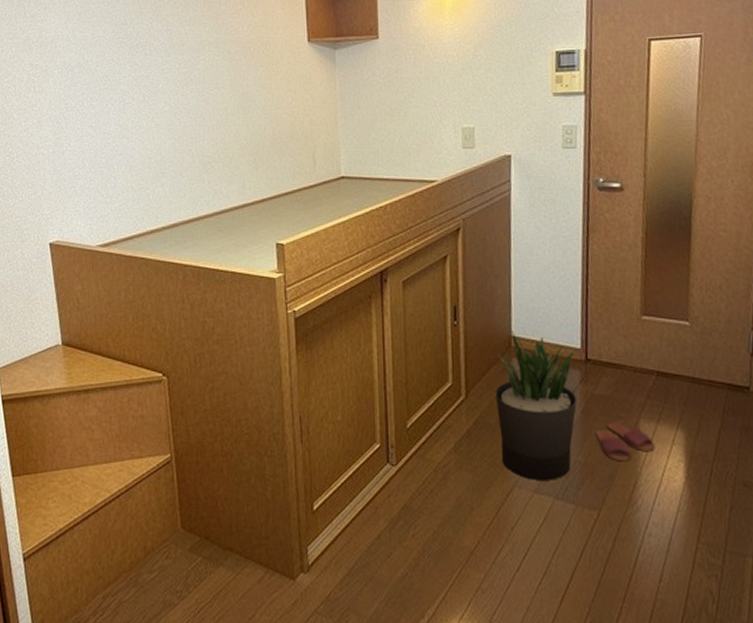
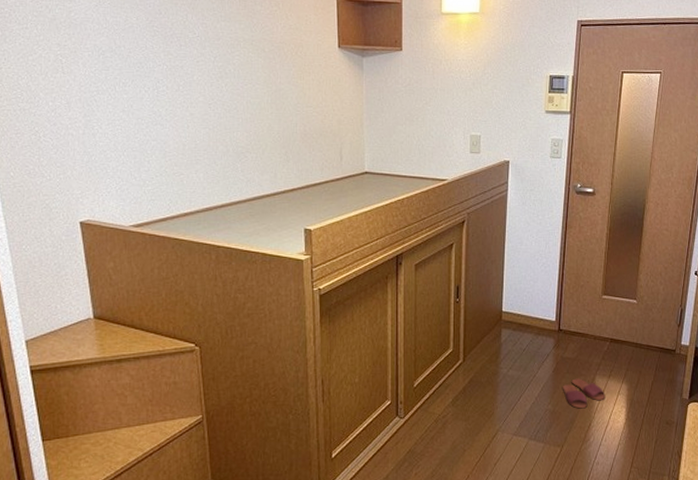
planter: present [495,330,577,480] -> none [487,306,552,426]

